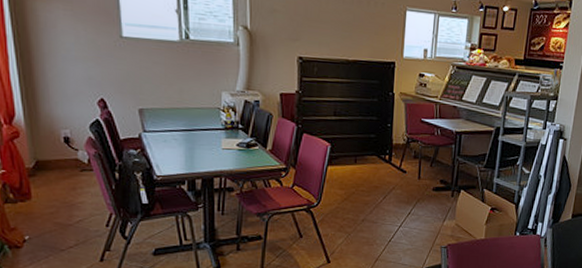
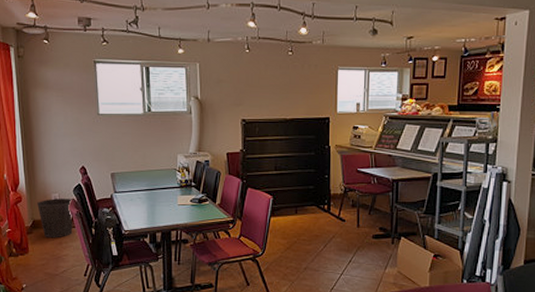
waste bin: none [41,135,91,183] -> present [37,198,74,238]

